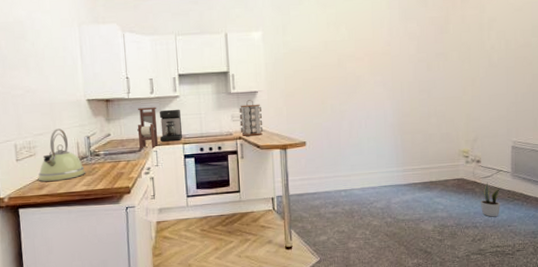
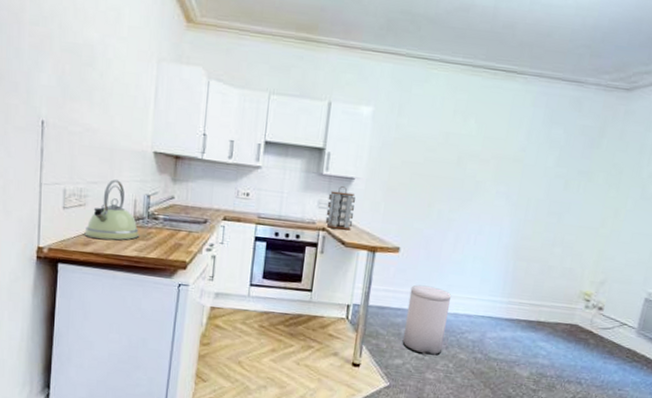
paper towel holder: present [137,107,159,149] -> none [205,172,234,223]
coffee maker: present [159,109,183,141] -> none [230,179,260,219]
pedal bin: none [321,169,357,229] -> present [402,284,452,358]
potted plant: present [480,182,502,217] -> none [590,335,620,377]

